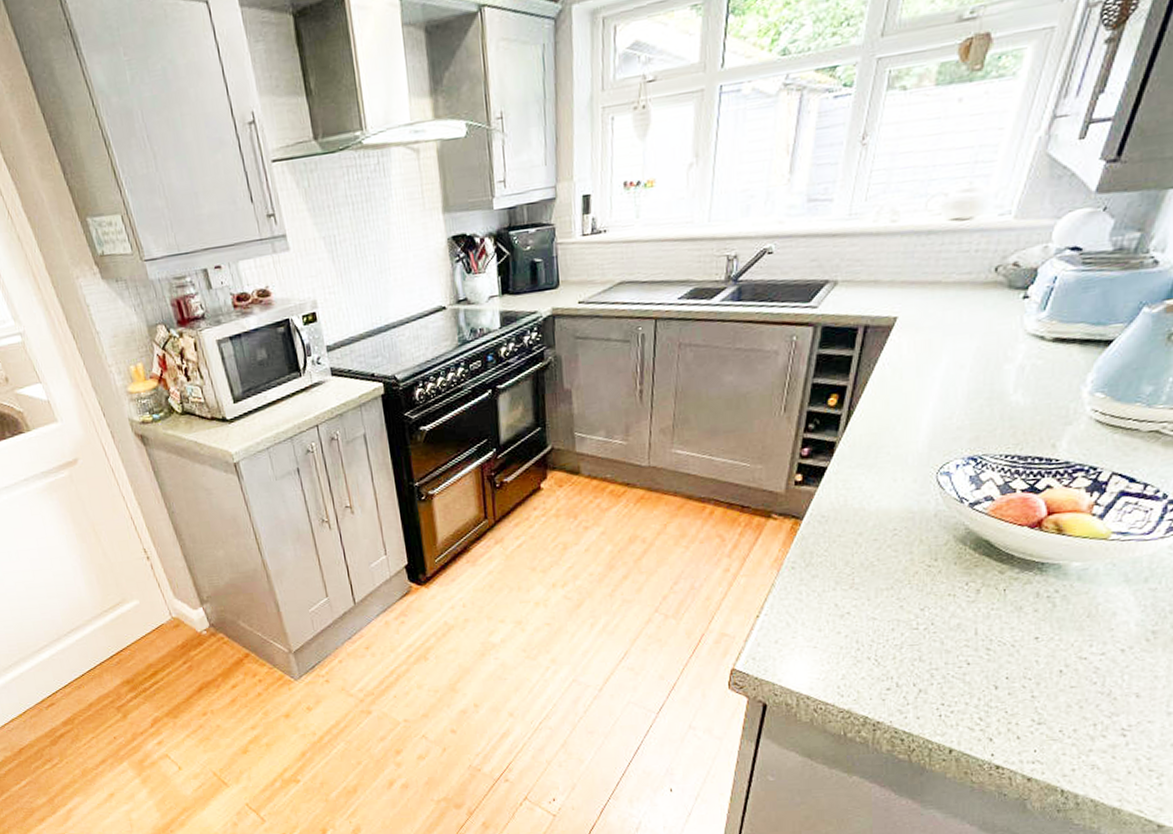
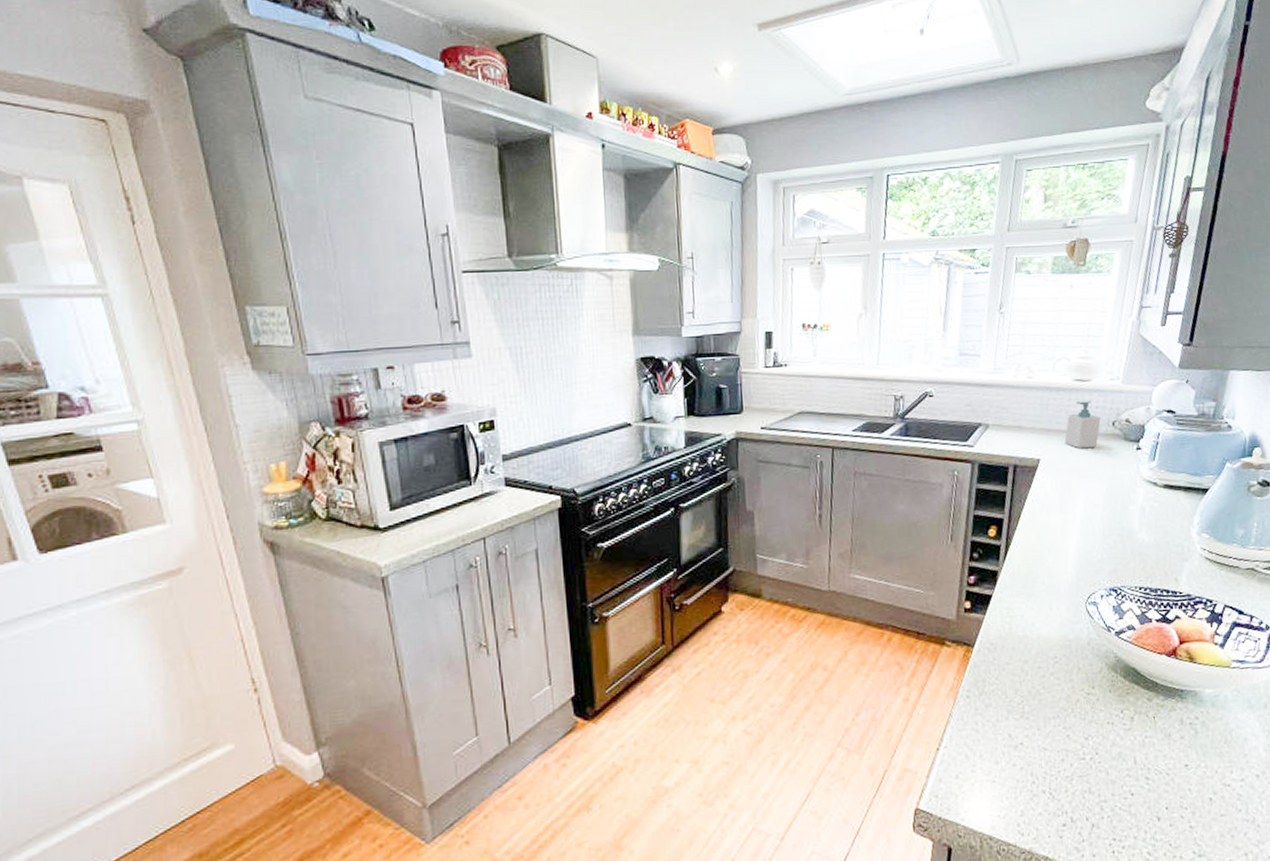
soap bottle: none [930,244,980,301] -> present [1064,401,1101,448]

